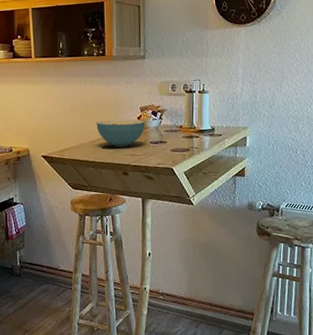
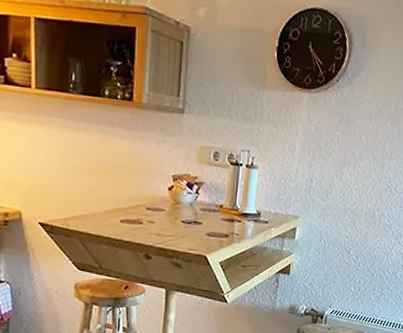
cereal bowl: present [96,119,145,147] -> none [115,186,178,223]

